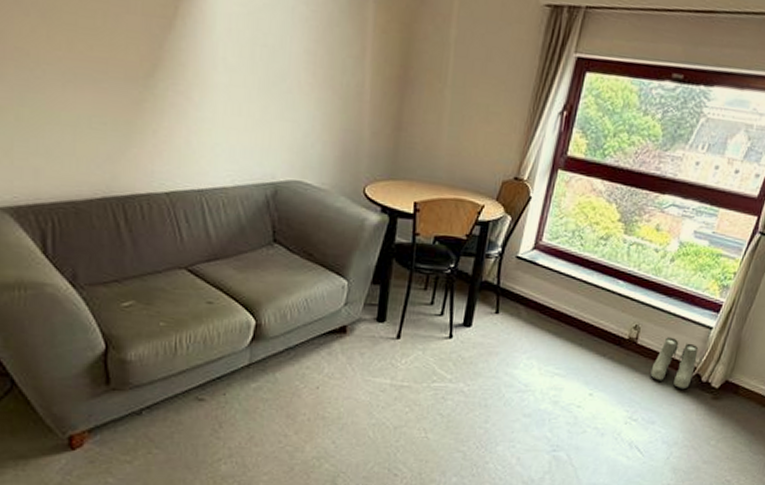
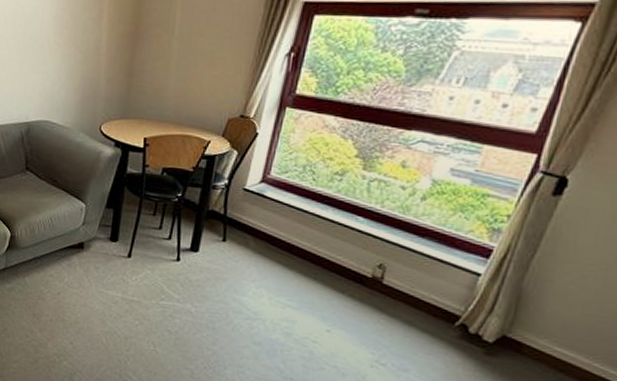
boots: present [650,337,699,390] -> none [400,279,463,339]

